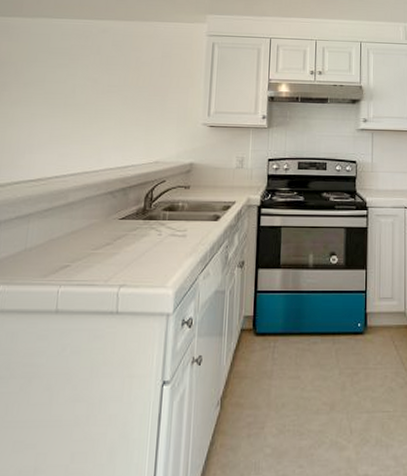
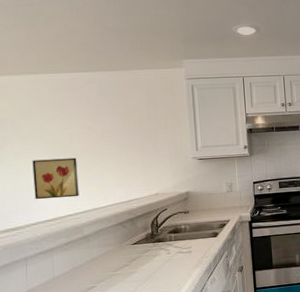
wall art: none [23,110,76,157] -> present [32,157,79,200]

